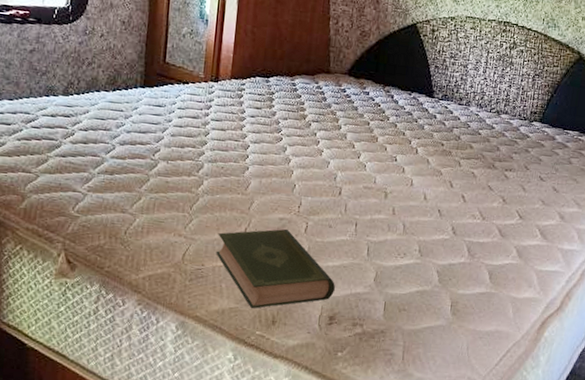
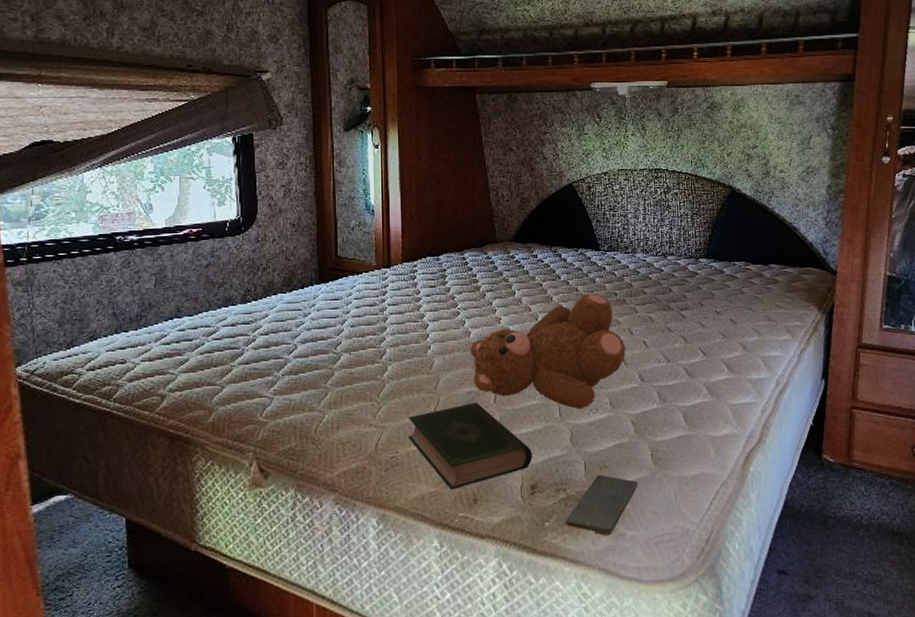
teddy bear: none [287,139,444,252] -> present [470,293,626,410]
smartphone: none [357,317,434,374] -> present [565,475,638,536]

